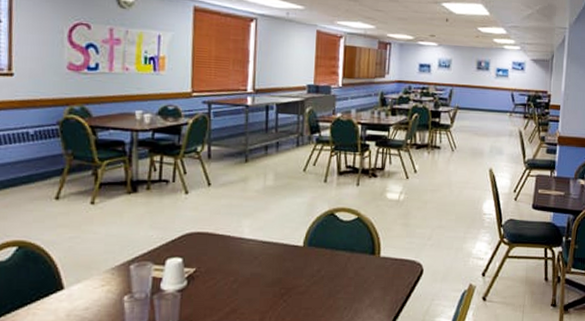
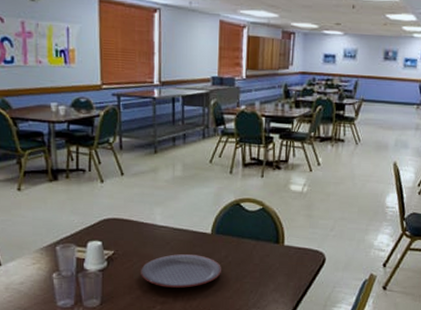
plate: none [224,270,313,307] -> present [141,254,221,288]

